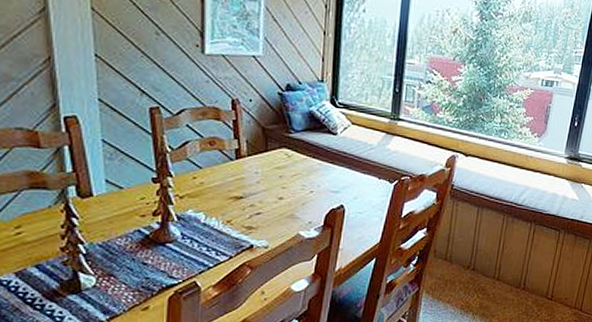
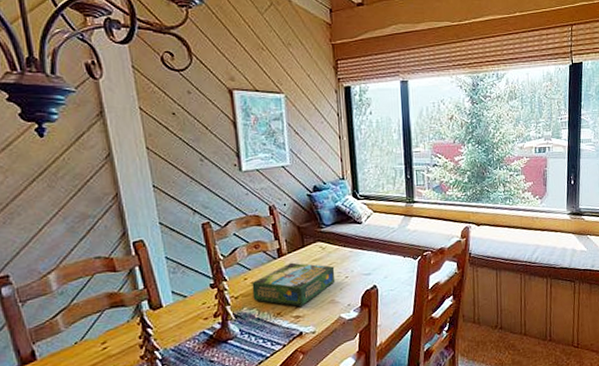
board game: none [201,167,299,218] -> present [252,262,336,307]

